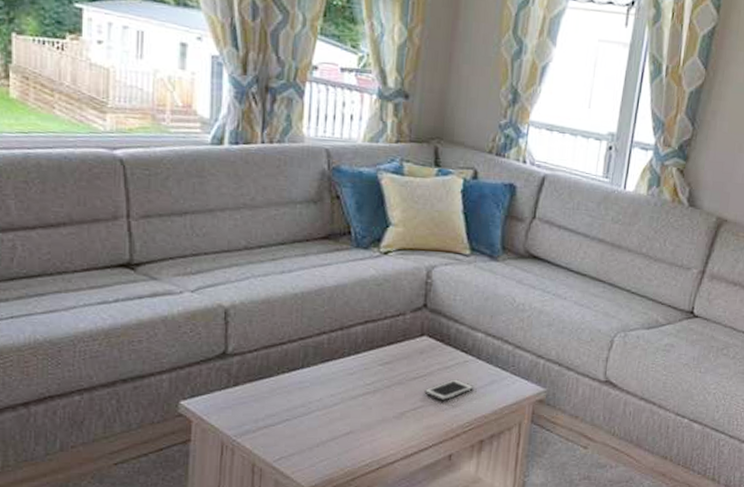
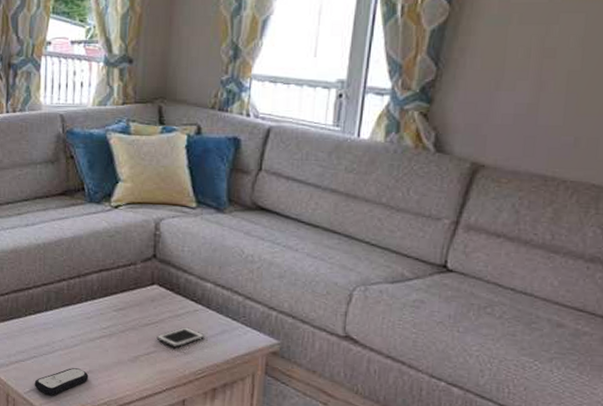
remote control: none [286,429,349,461] -> present [34,368,89,395]

